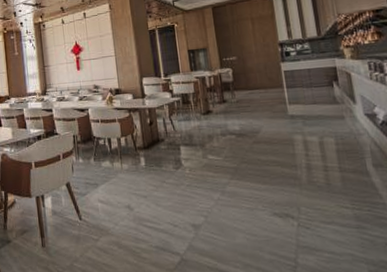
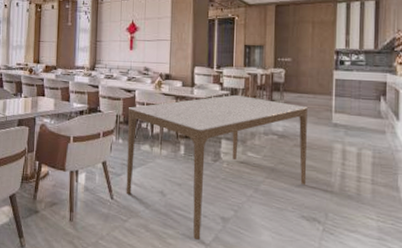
dining table: none [84,99,273,252] -> present [126,94,307,241]

